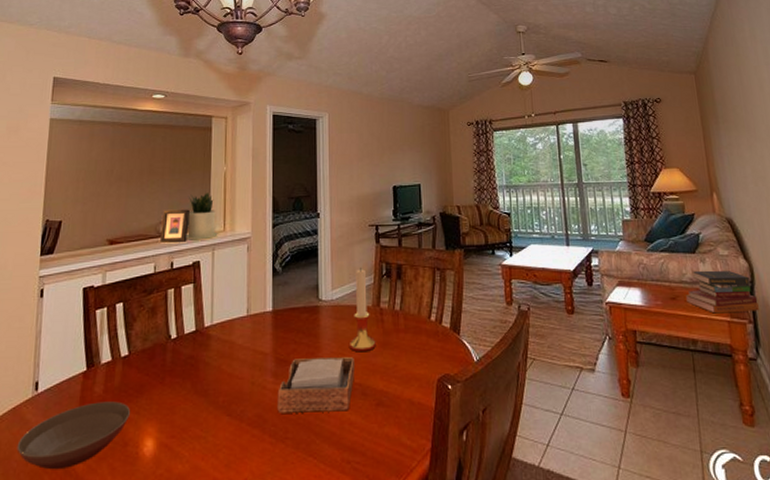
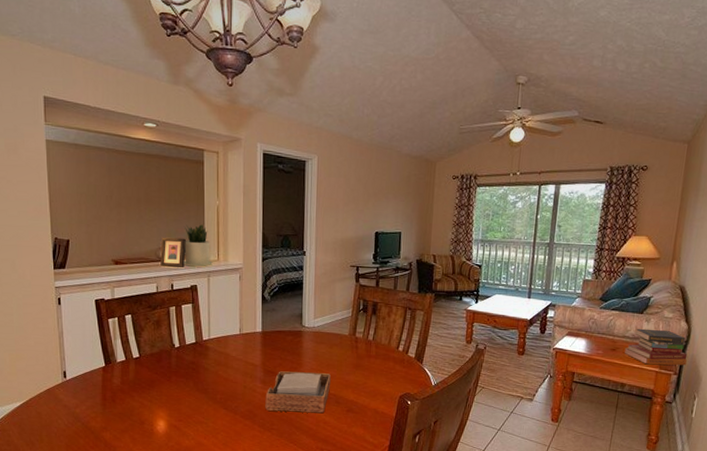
bowl: present [16,401,131,470] -> none [55,390,145,436]
candle holder: present [348,268,376,353] -> none [326,302,350,371]

